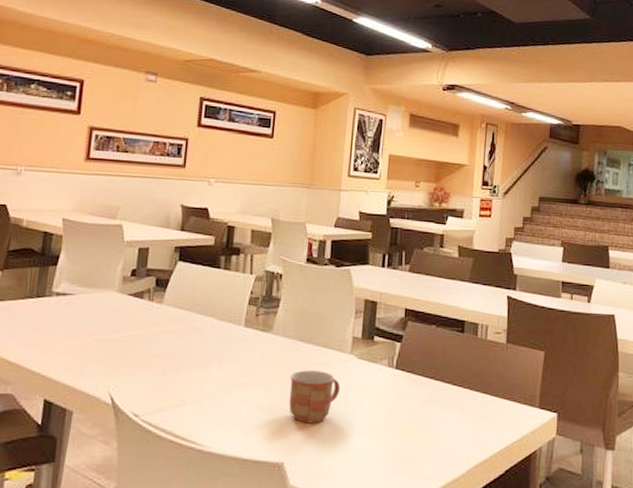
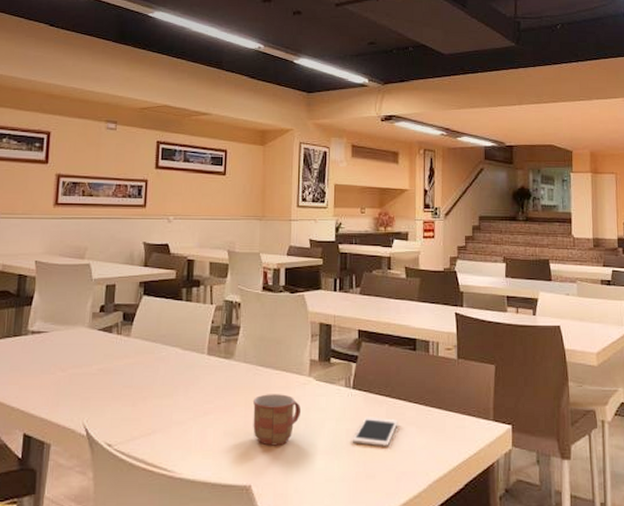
cell phone: none [392,398,441,430] -> present [353,417,398,447]

